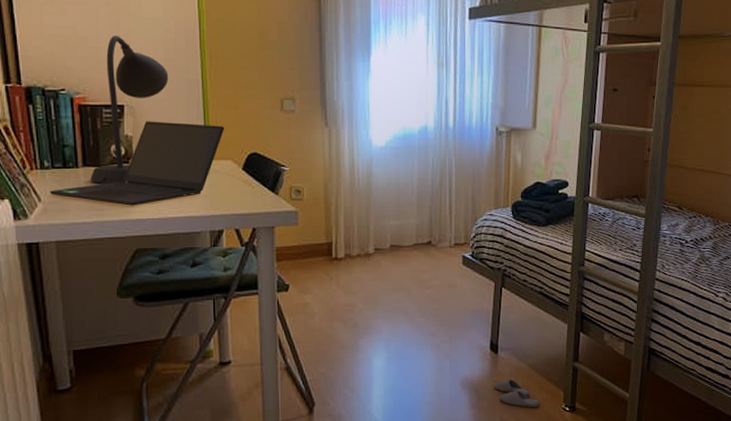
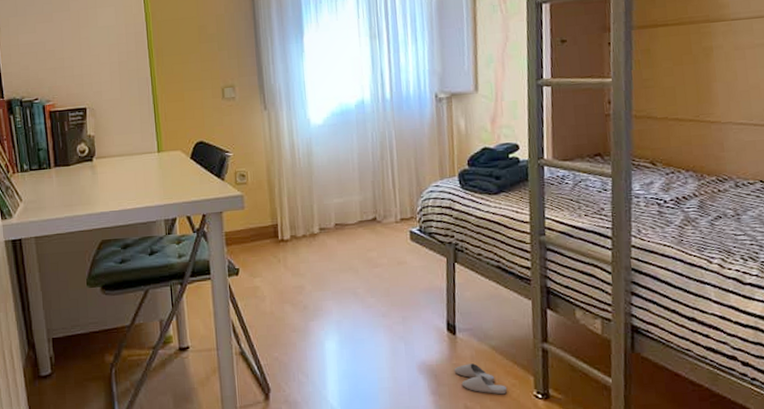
laptop: present [49,121,225,206] -> none [28,118,173,201]
desk lamp: present [90,36,169,185] -> none [61,46,123,183]

